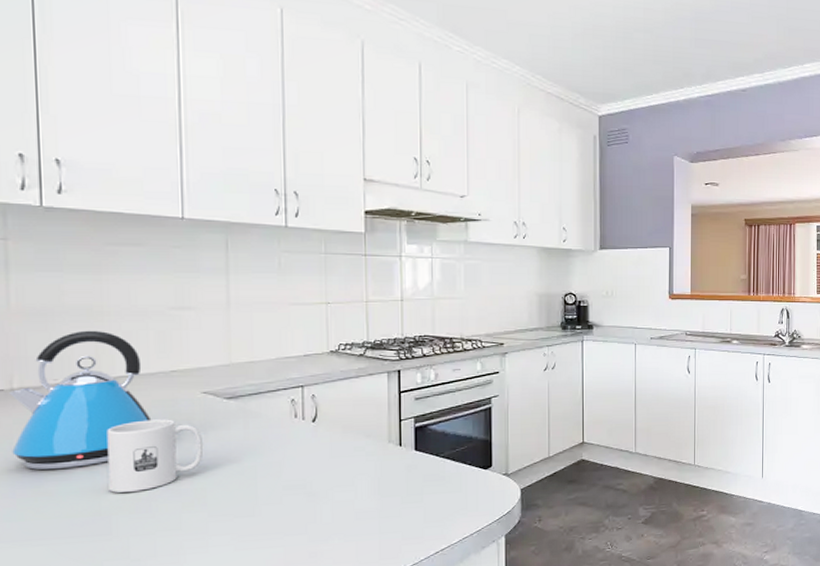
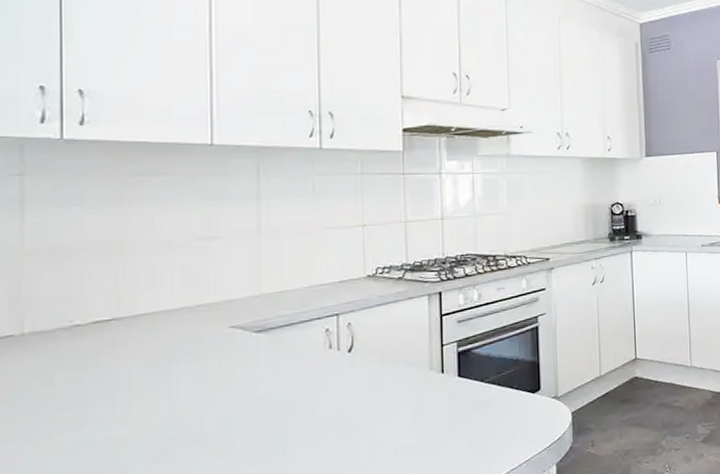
kettle: present [9,330,152,471] -> none [20,266,175,422]
mug: present [107,419,204,493] -> none [125,357,231,442]

